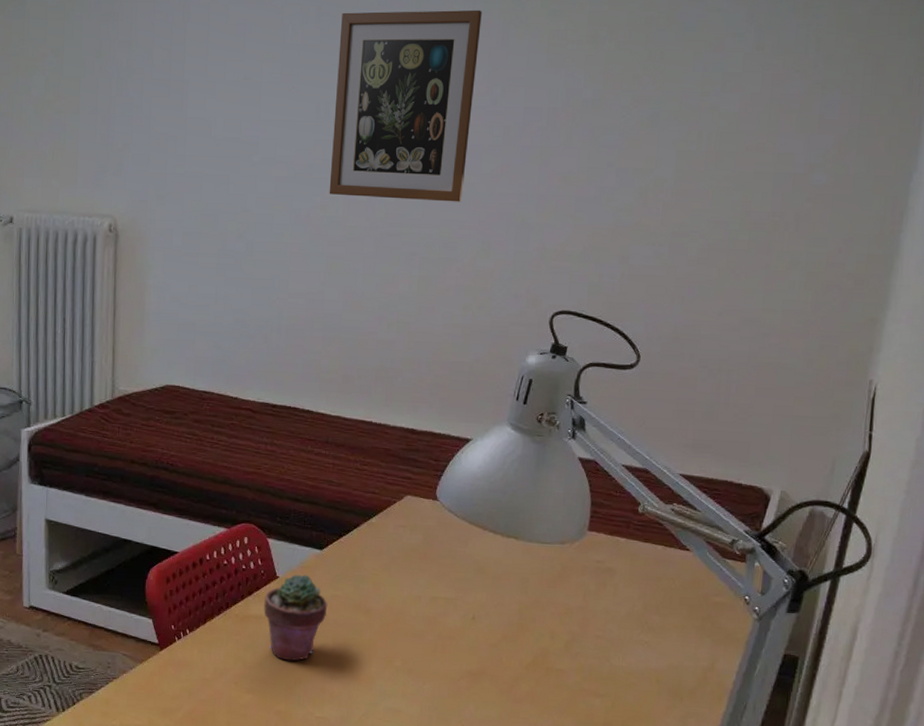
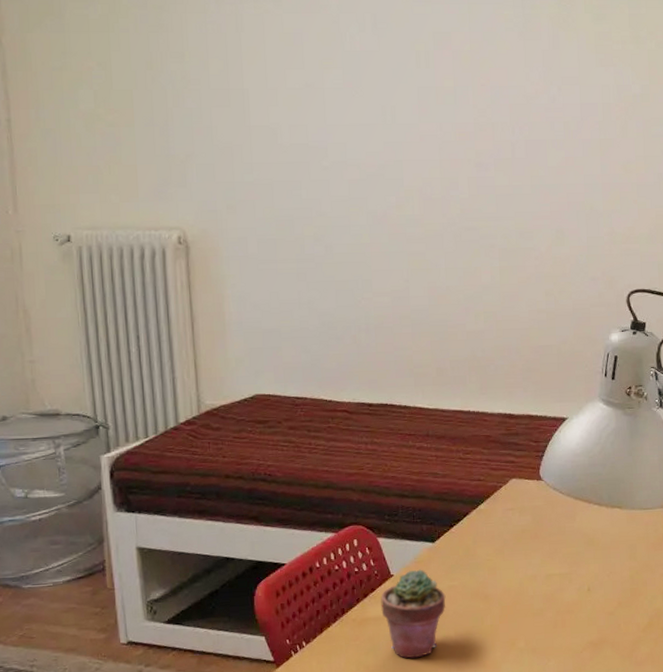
wall art: present [329,9,482,202] -> none [398,15,533,195]

